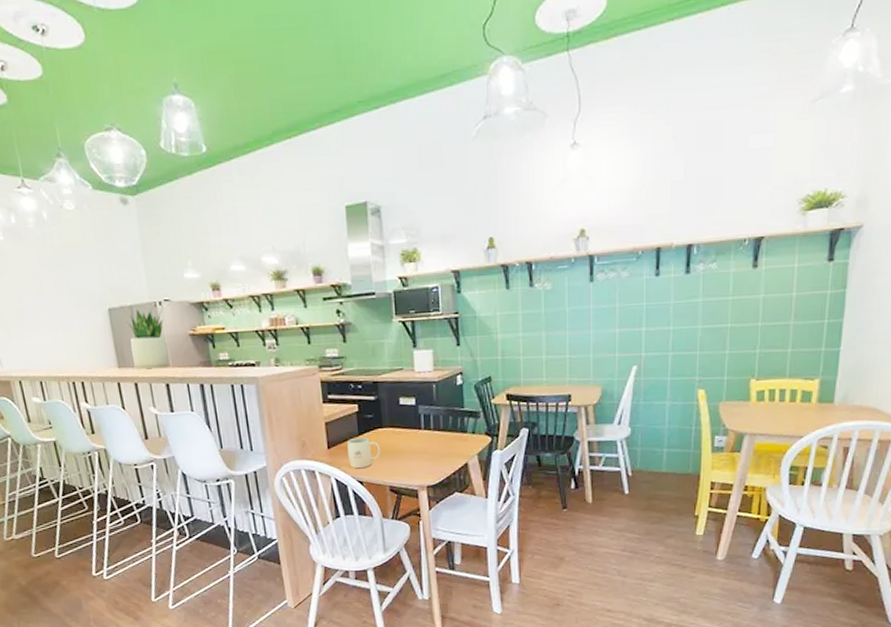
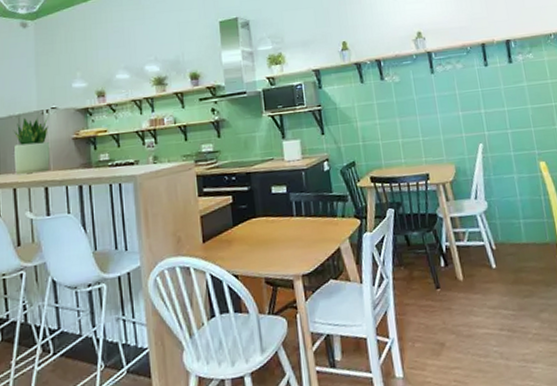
mug: present [346,436,381,469] -> none [221,228,256,262]

